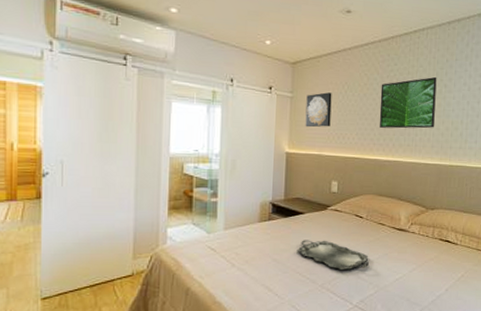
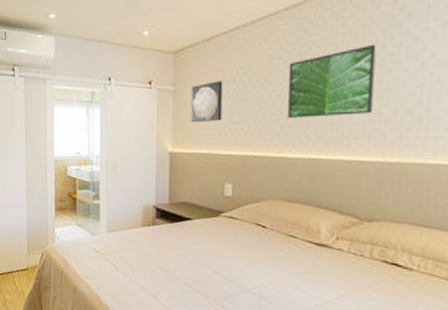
serving tray: present [296,240,370,271] -> none [184,248,277,288]

